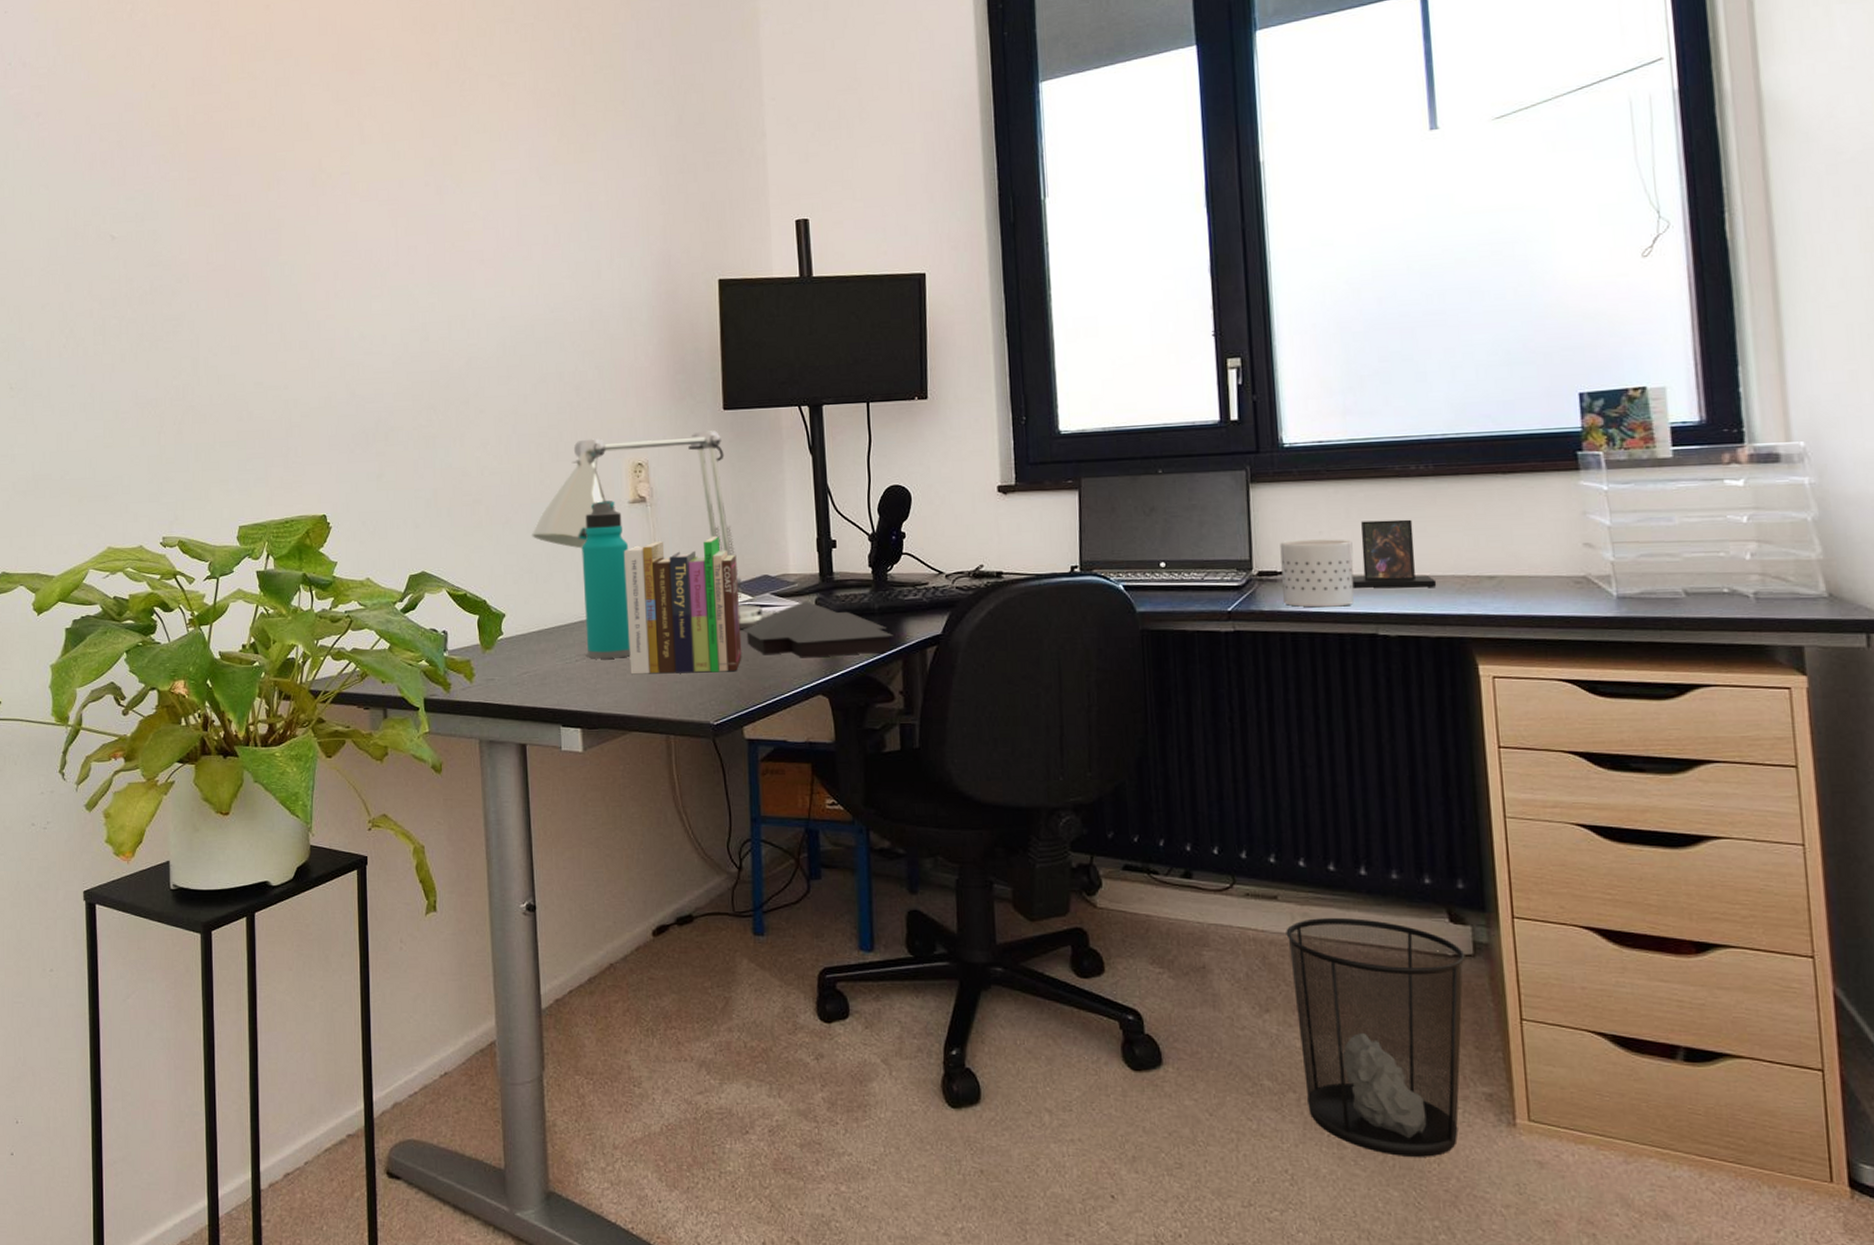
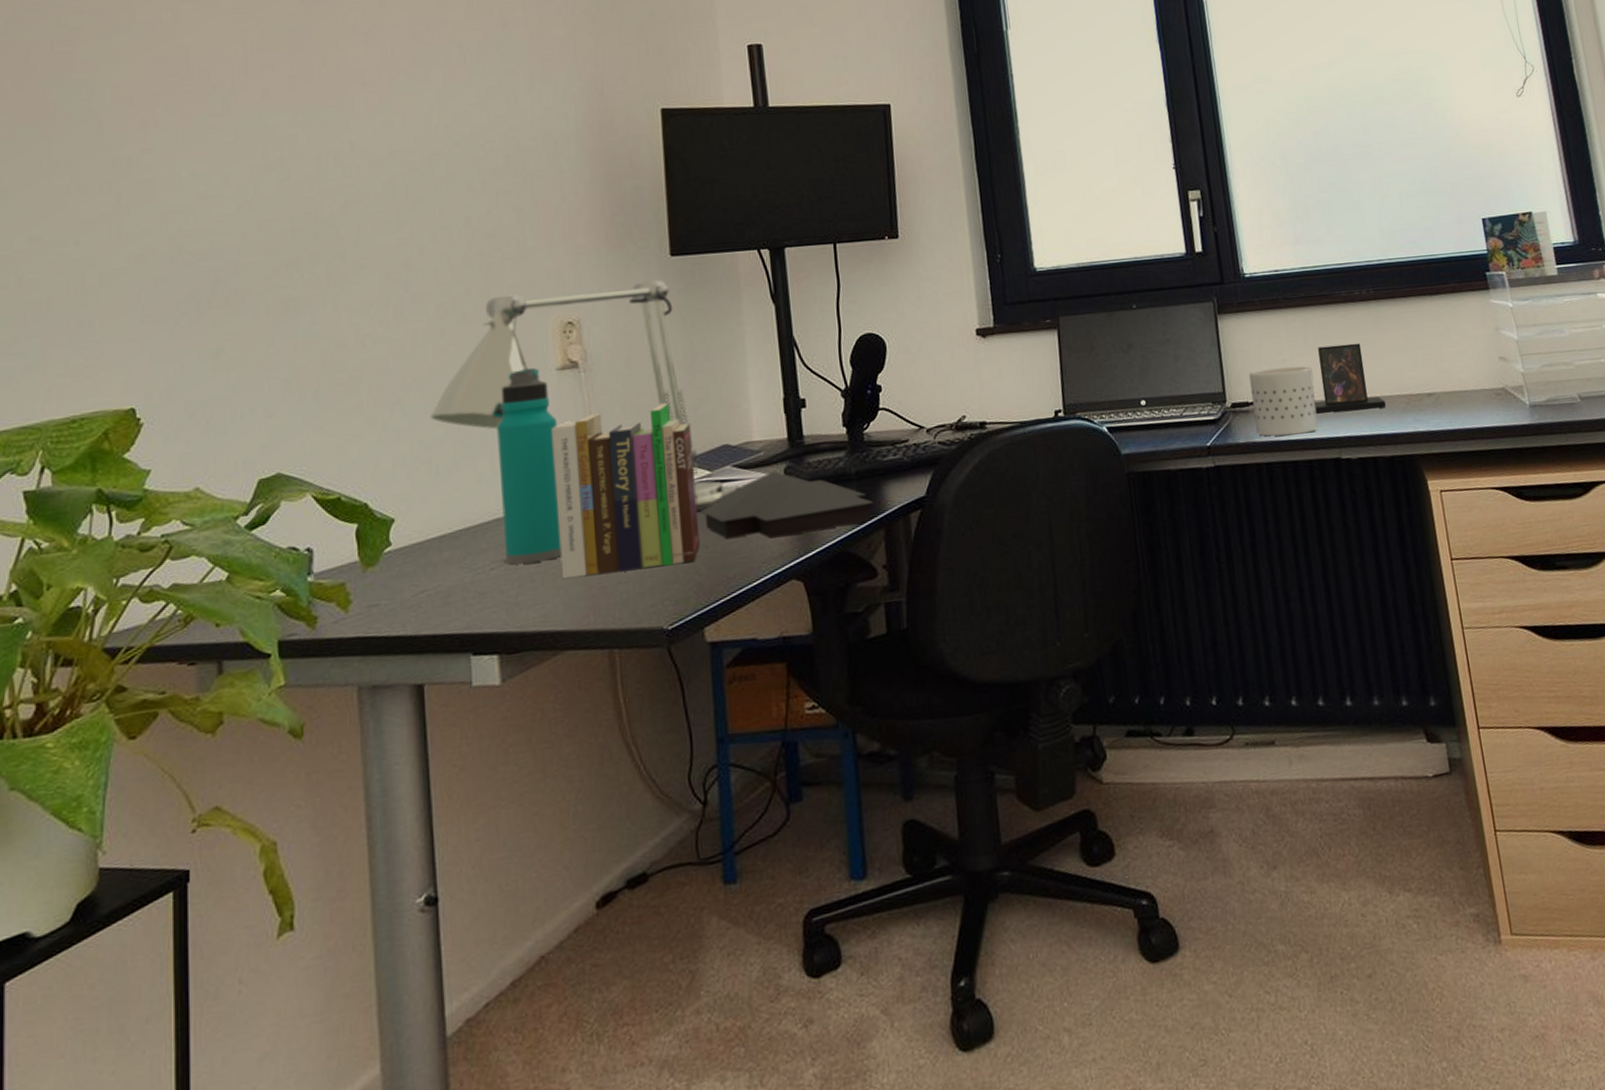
waste bin: present [1286,918,1466,1157] -> none [1285,751,1455,1001]

